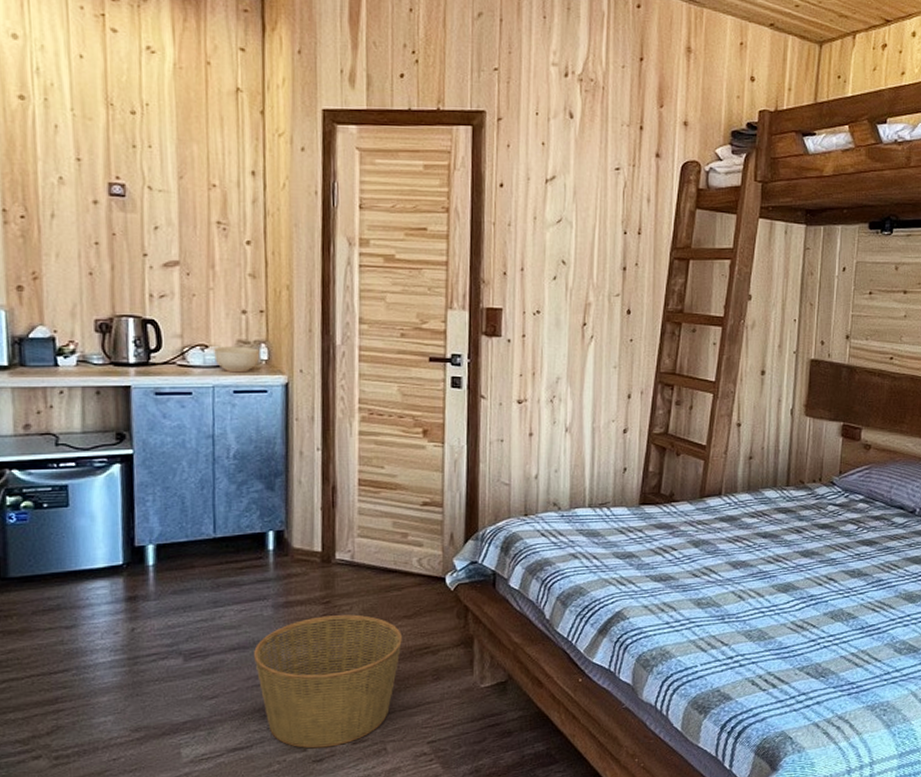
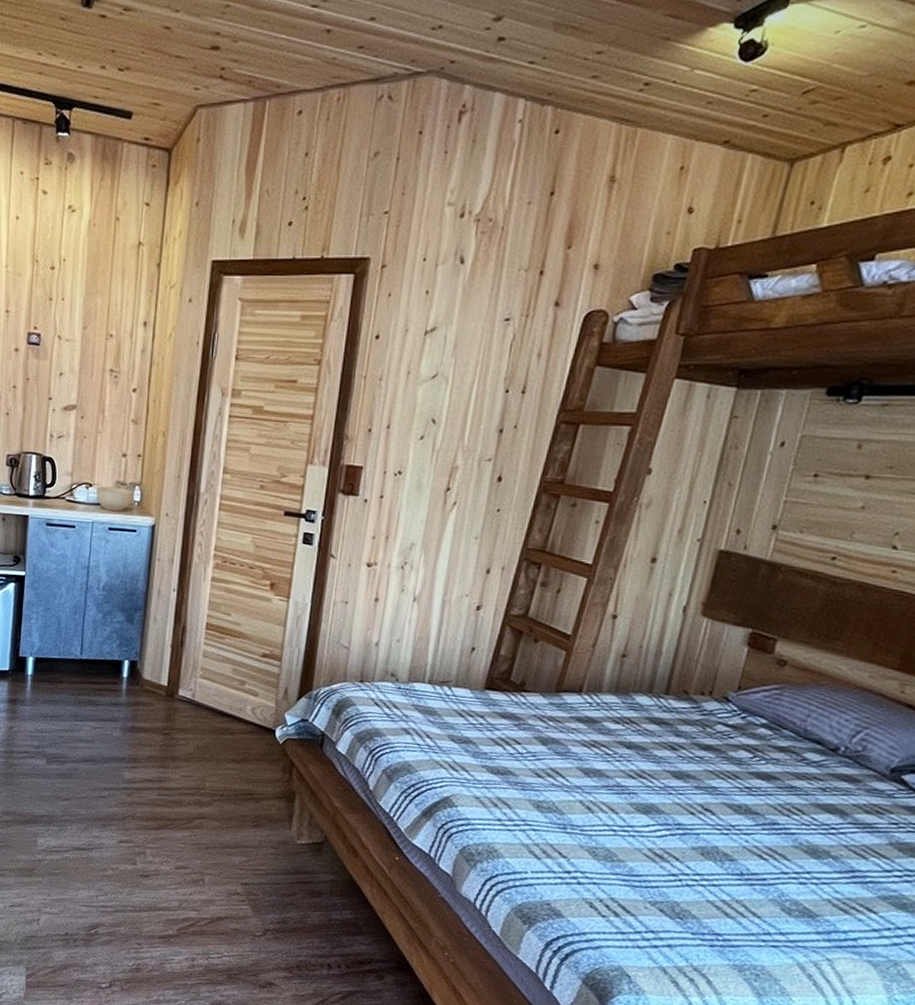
basket: present [254,614,402,749] -> none [102,745,229,867]

